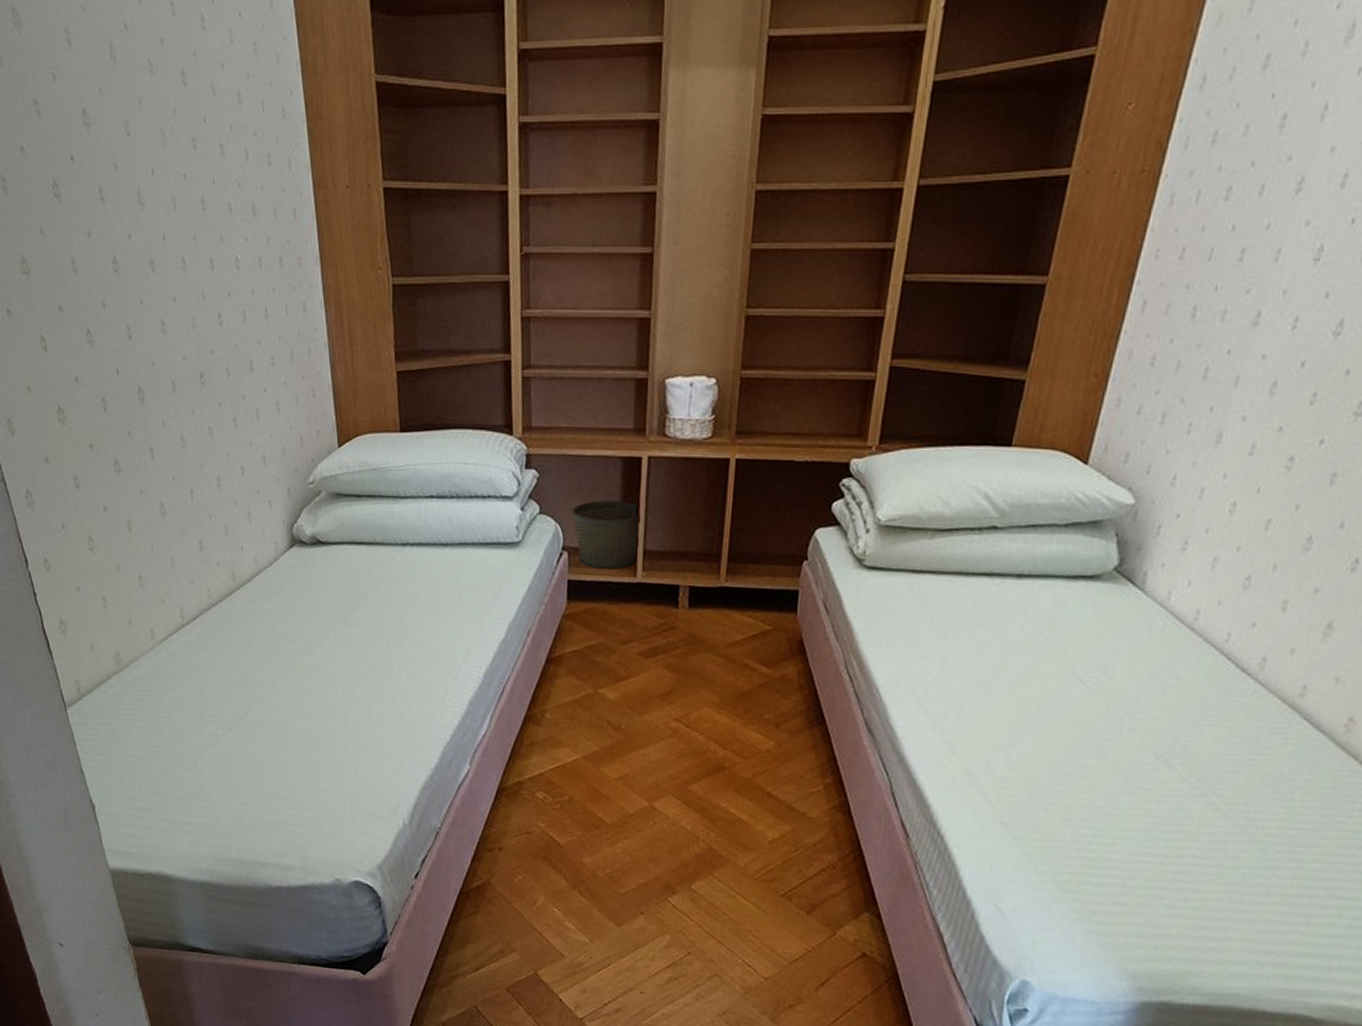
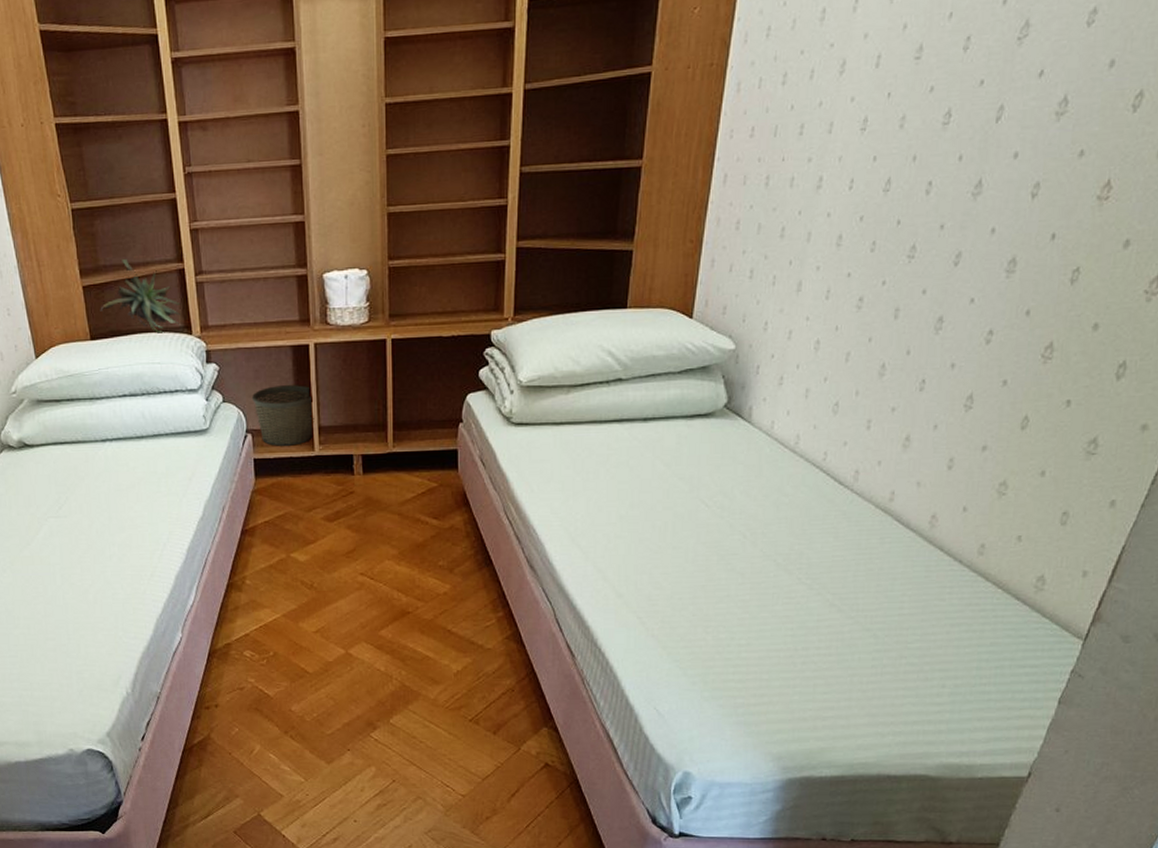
plant: none [413,343,505,431] -> present [100,258,182,334]

